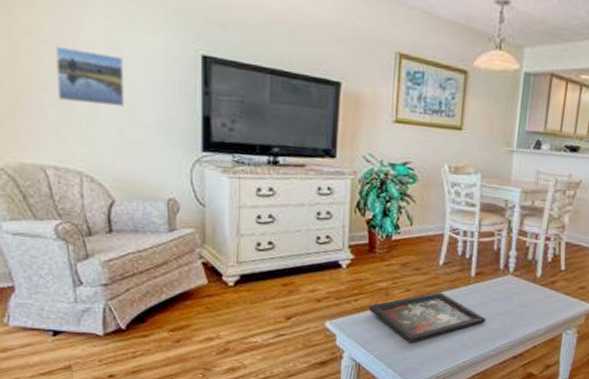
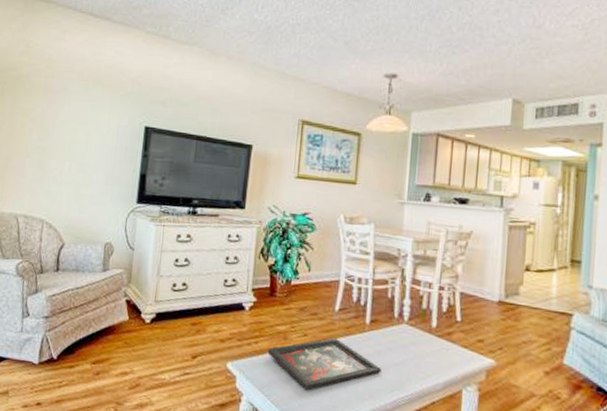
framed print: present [56,45,125,107] -> none [35,122,87,168]

